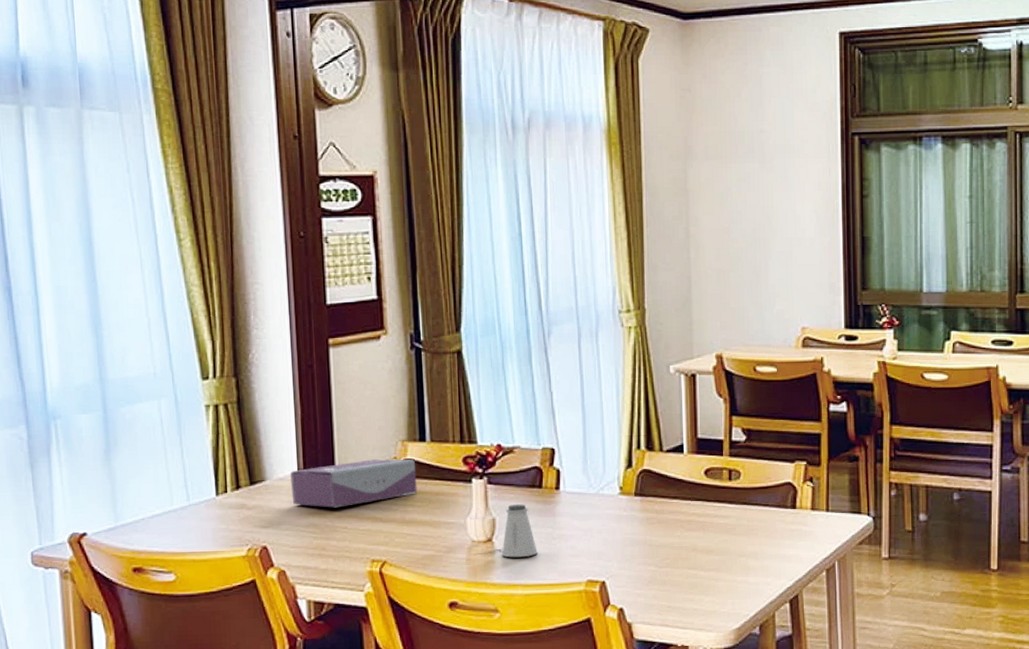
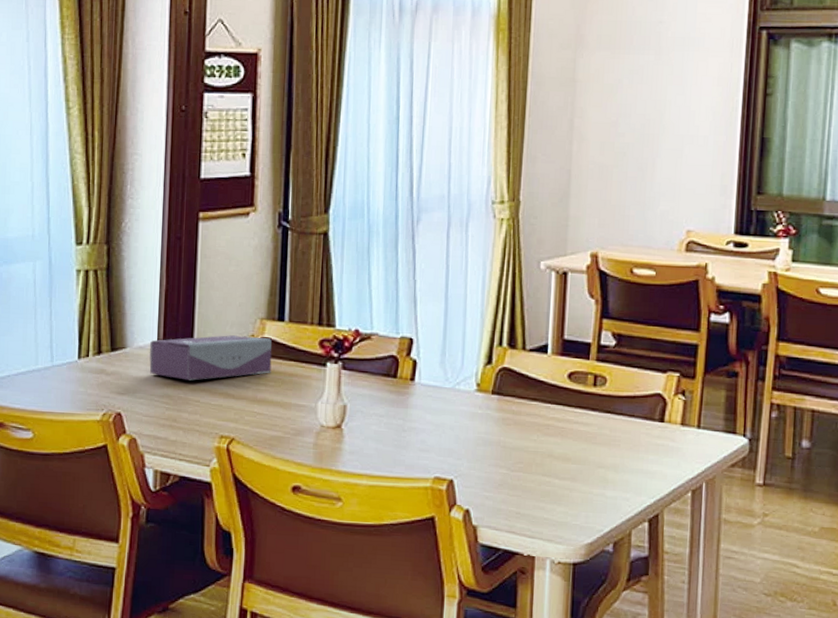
saltshaker: present [502,504,538,558] -> none [350,392,386,447]

